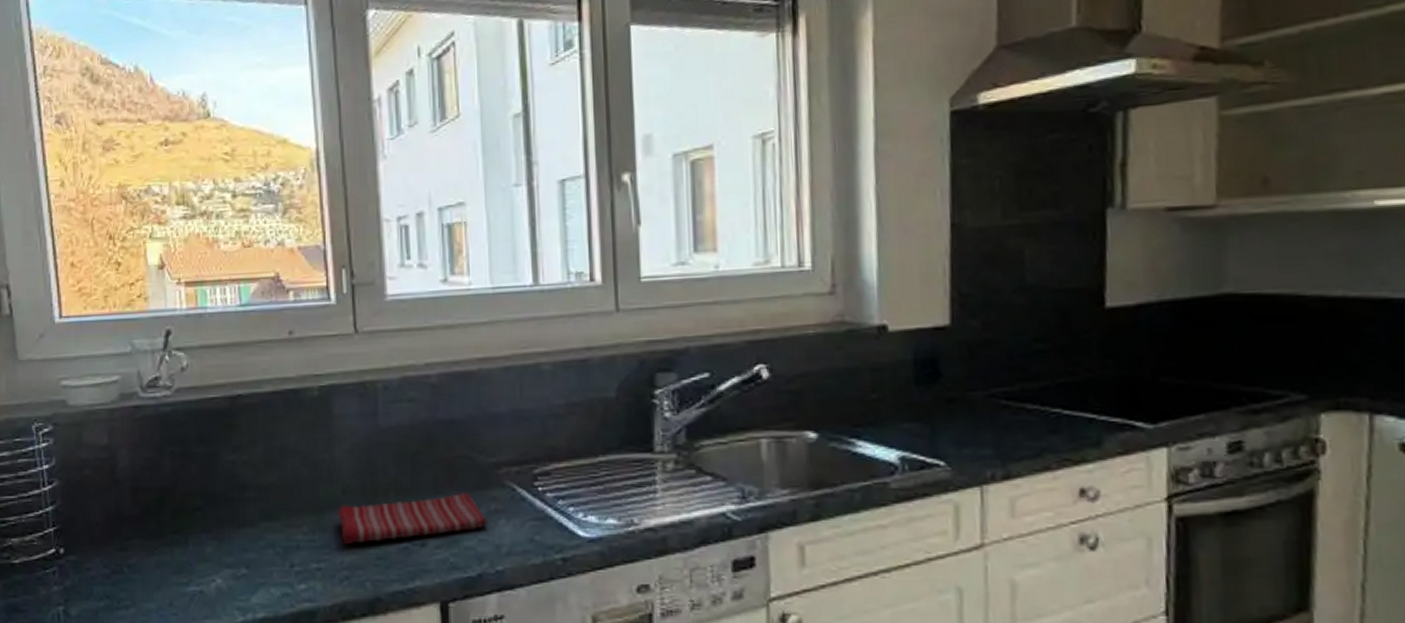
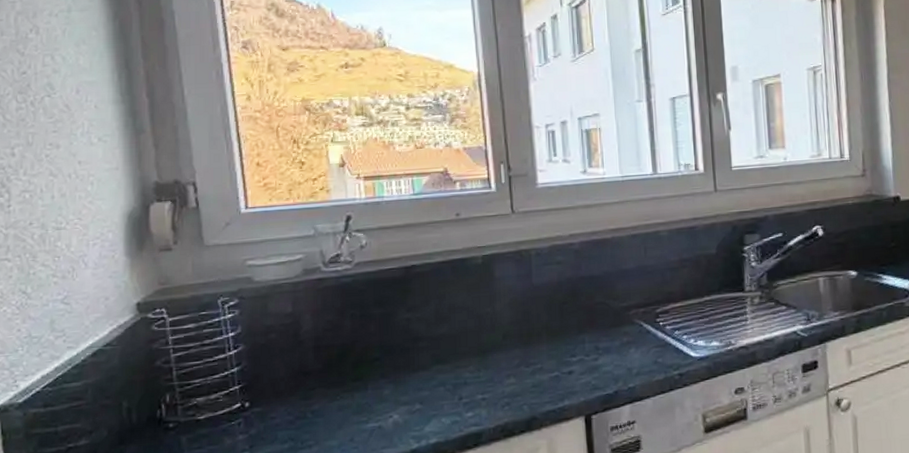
dish towel: present [338,492,487,544] -> none [499,330,621,377]

